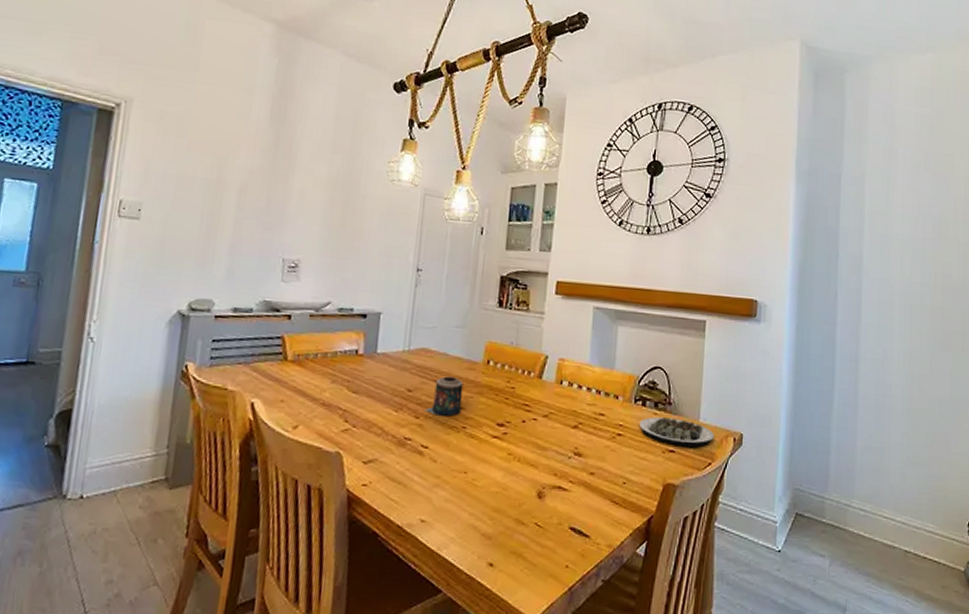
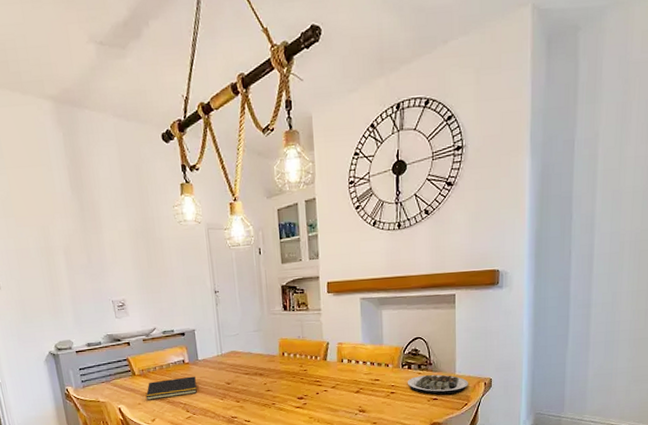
notepad: none [293,372,368,398] -> present [145,376,197,401]
candle: present [425,376,464,416] -> none [242,369,269,398]

